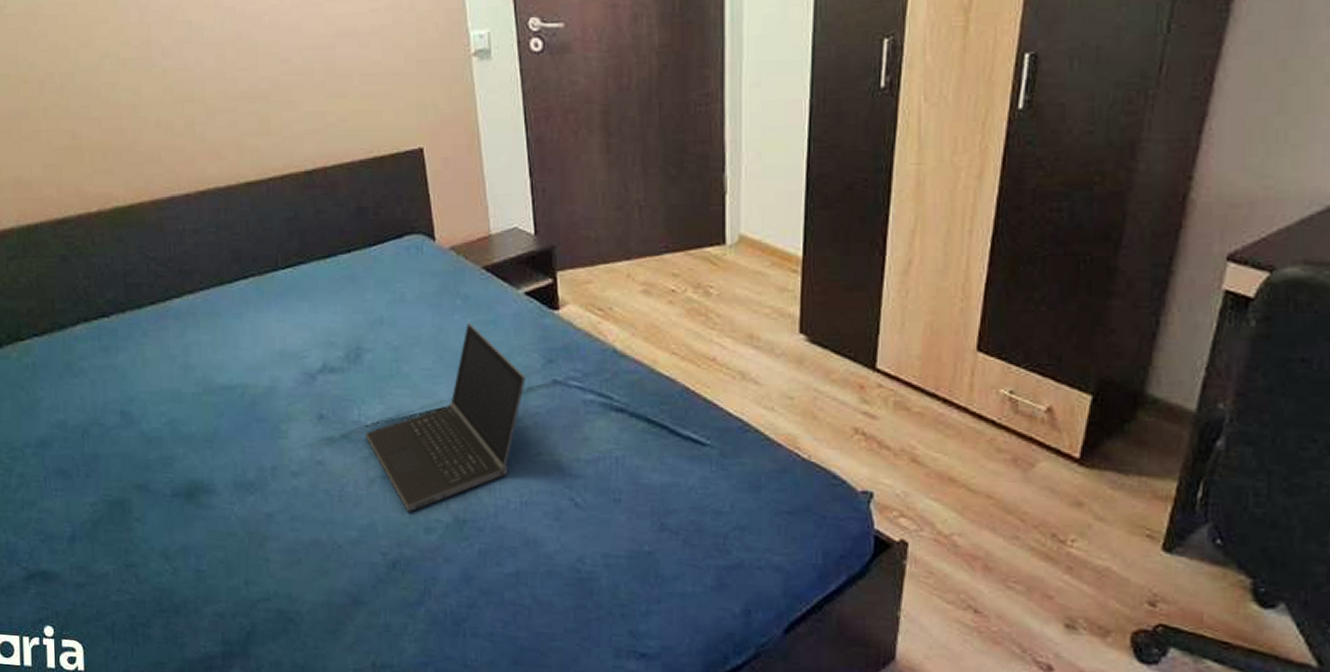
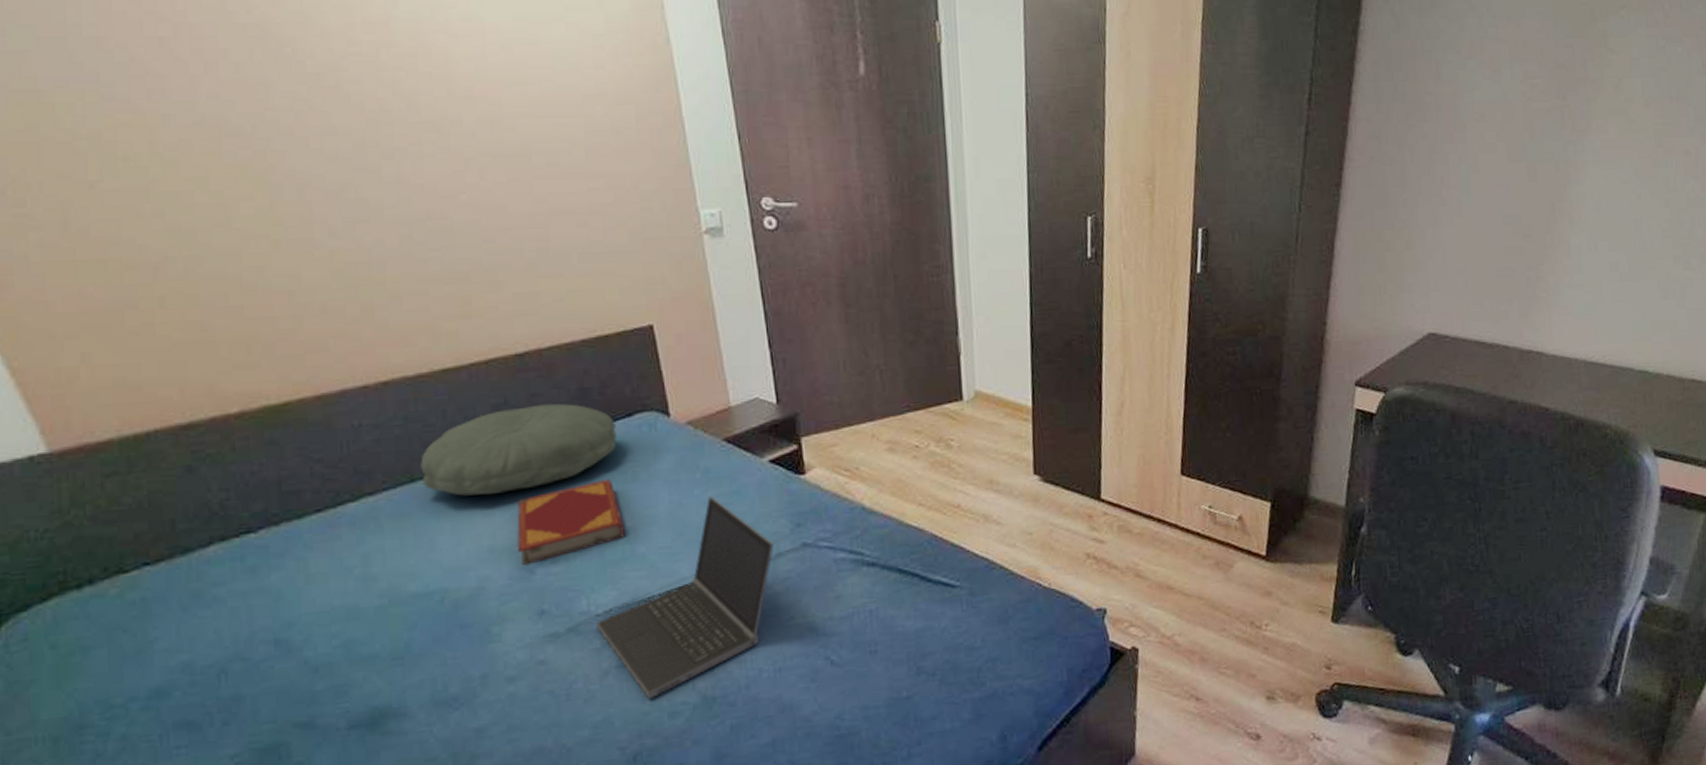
pillow: none [228,220,388,303] -> present [420,403,617,496]
hardback book: none [303,297,392,371] -> present [517,478,625,565]

